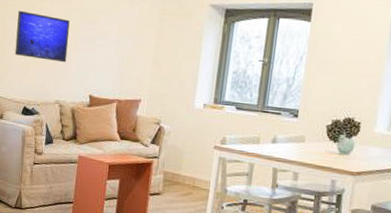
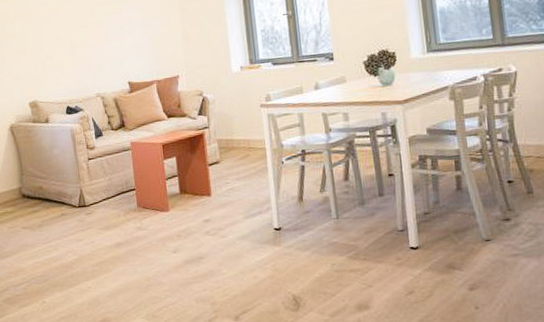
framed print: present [14,10,70,63] -> none [42,15,99,59]

